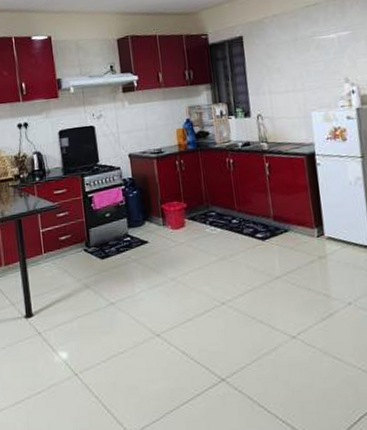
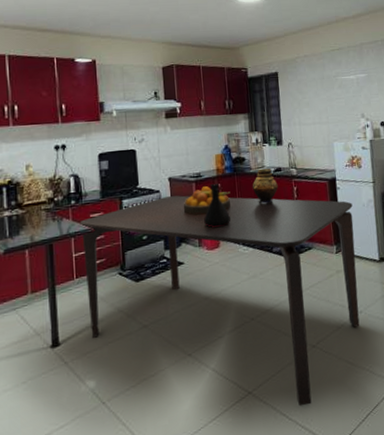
dining table: none [44,172,349,400] -> present [79,195,360,407]
fruit bowl: none [145,163,195,193] -> present [183,186,230,215]
pitcher: none [167,160,196,206] -> present [204,184,230,228]
vase: none [217,143,247,181] -> present [252,169,278,204]

